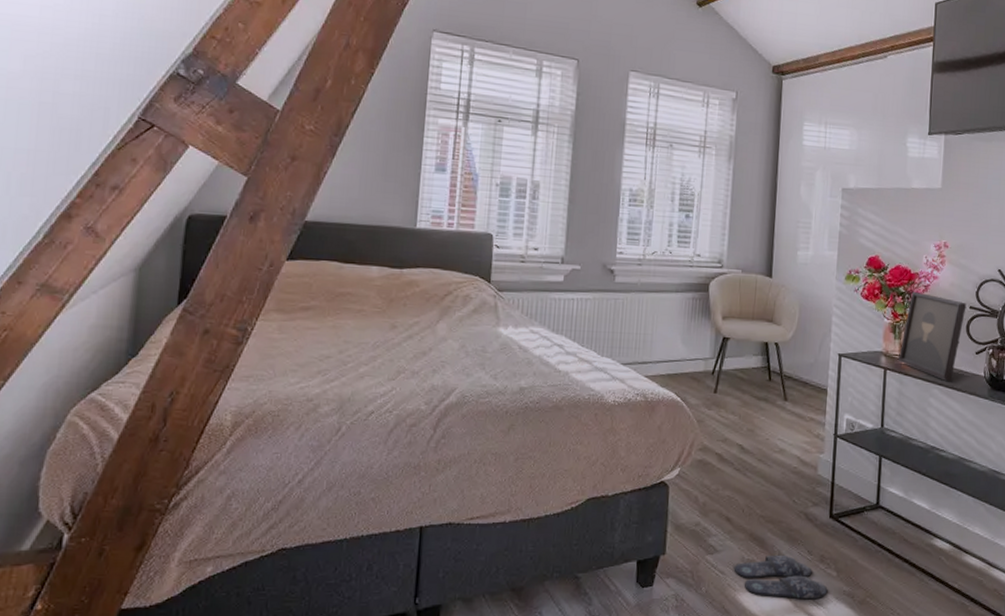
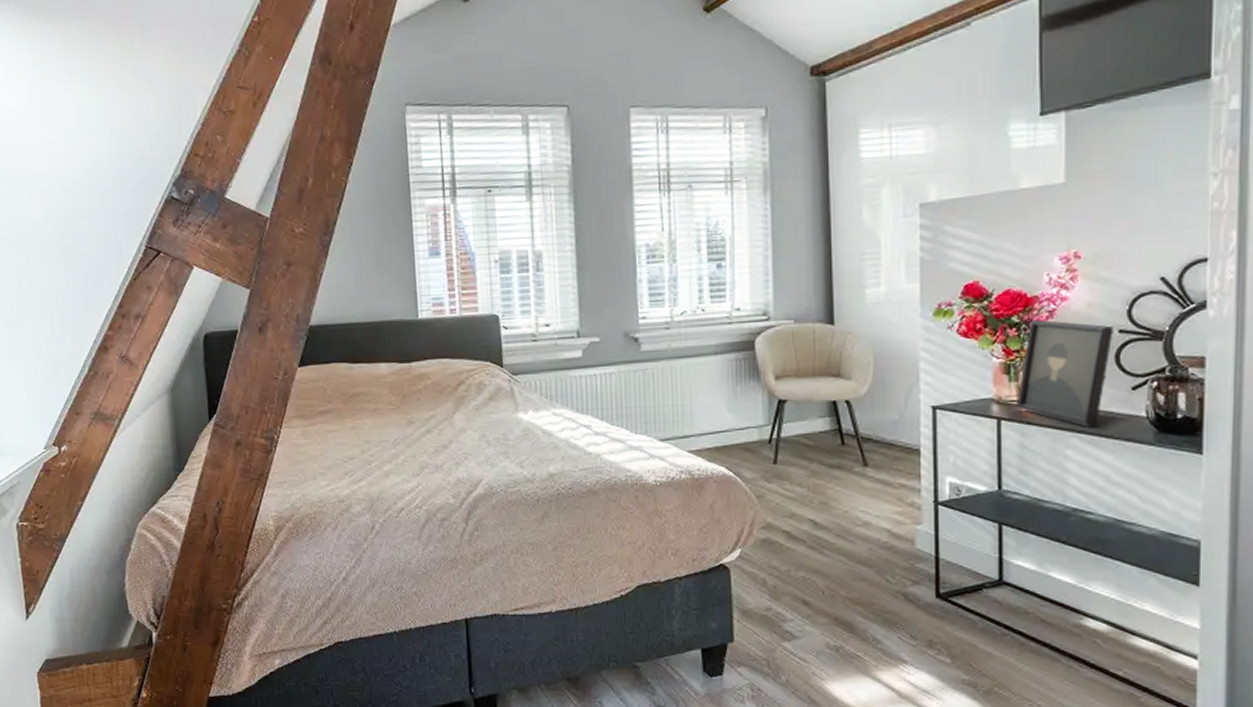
slippers: present [733,555,828,600] -> none [818,640,941,690]

